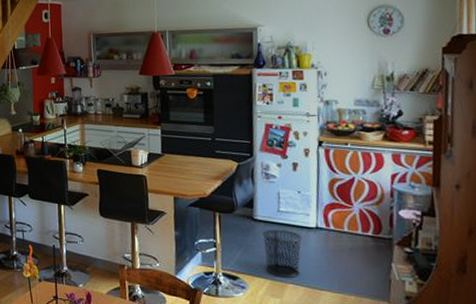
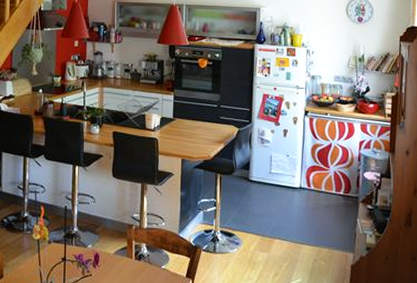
trash can: present [262,229,303,278] -> none [256,189,289,234]

